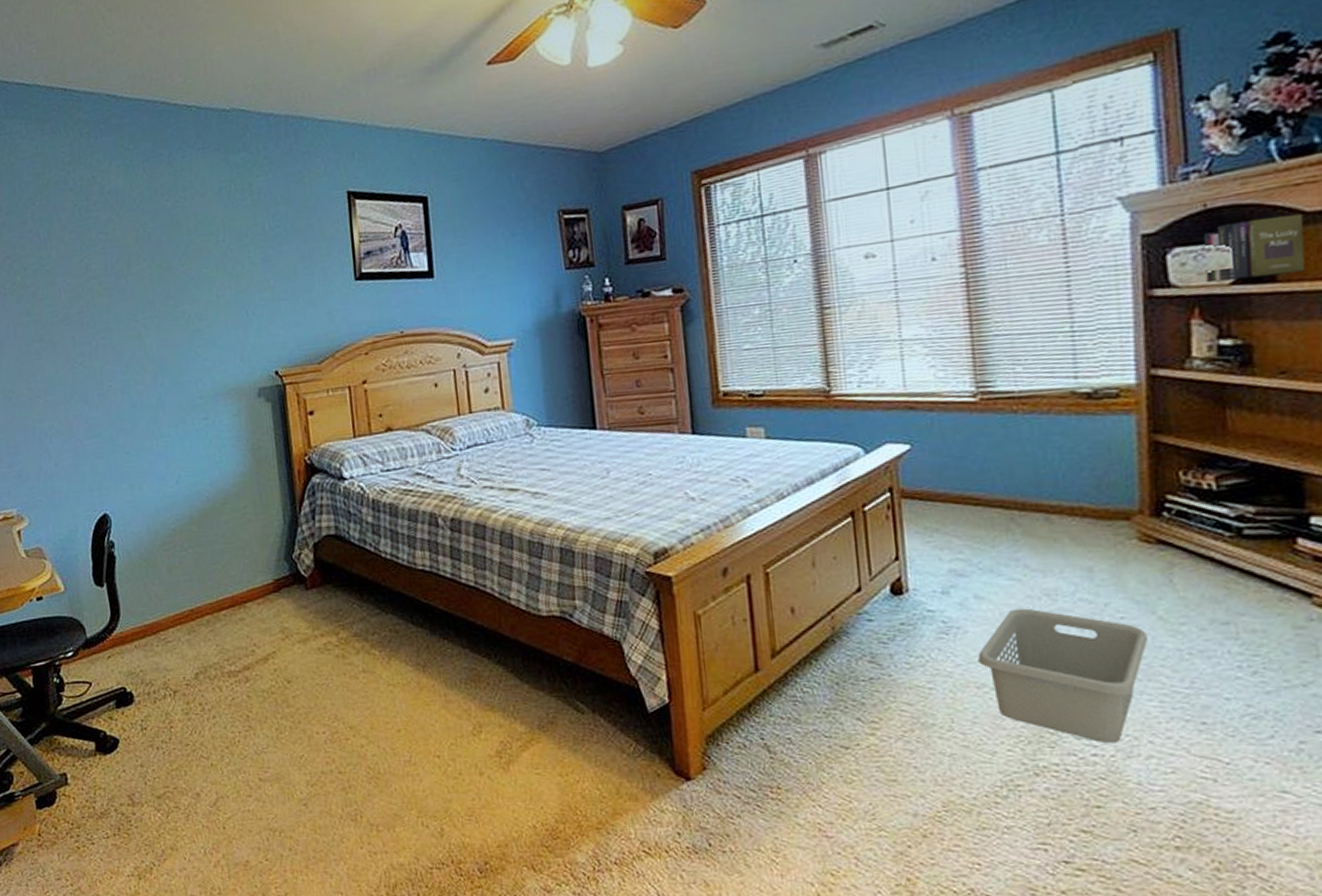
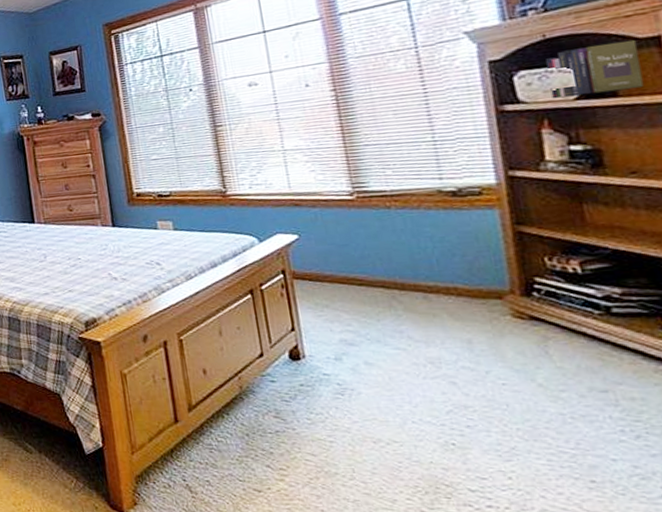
laundry basket: present [978,608,1148,744] -> none [372,374,531,497]

